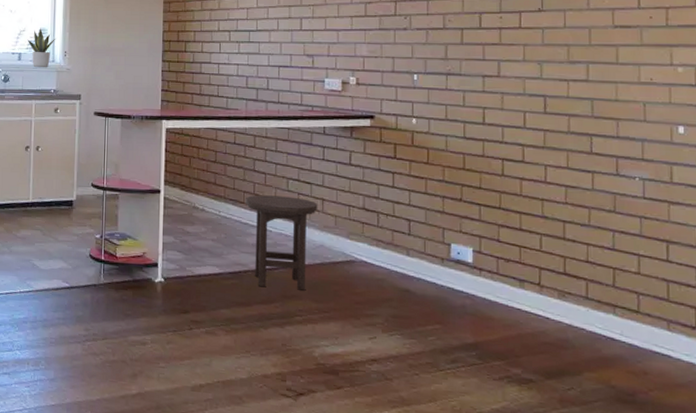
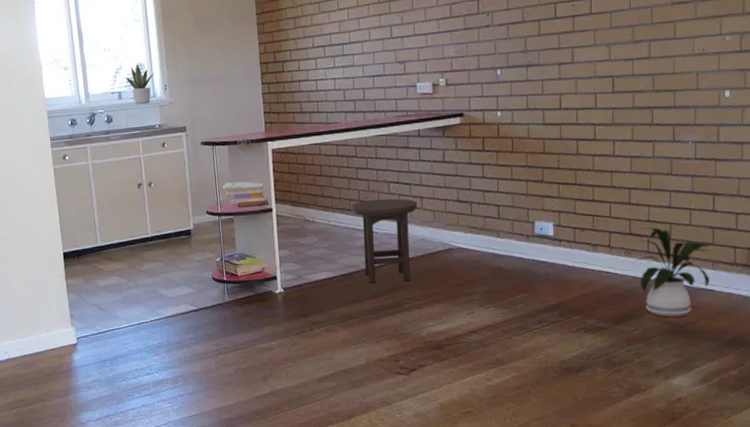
books: none [110,157,157,185] -> present [221,180,268,207]
house plant: none [568,269,667,382] -> present [633,227,712,317]

